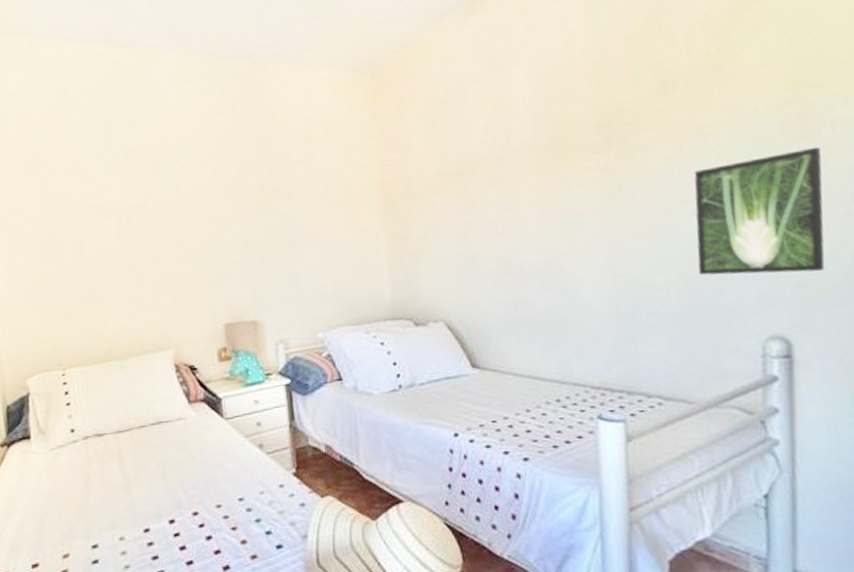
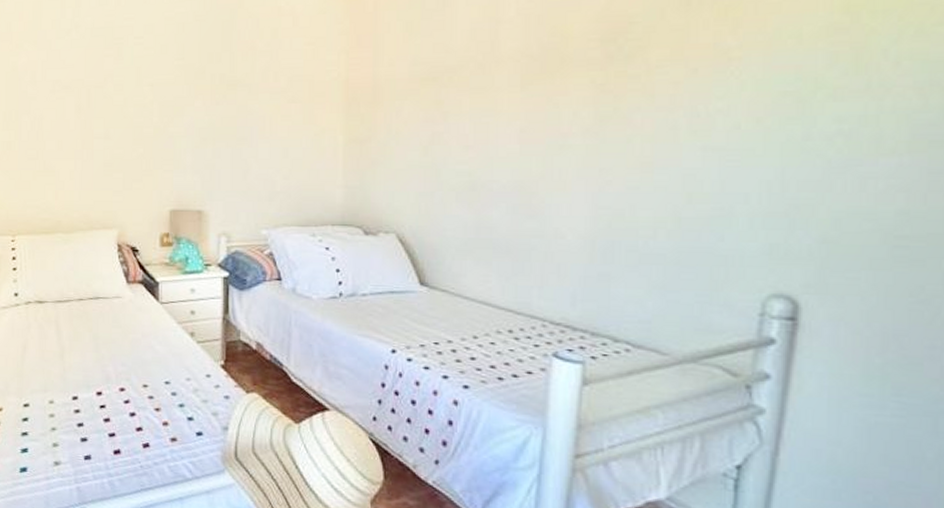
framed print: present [694,146,825,276] -> none [696,83,876,228]

